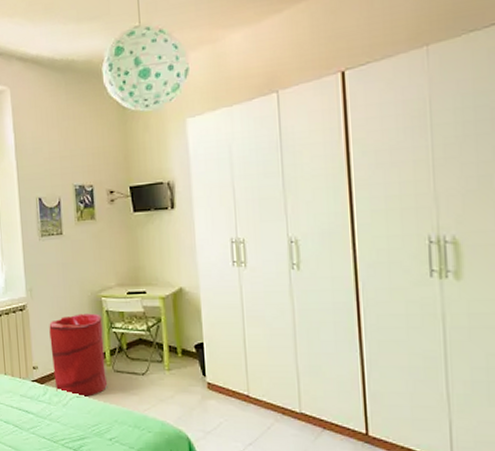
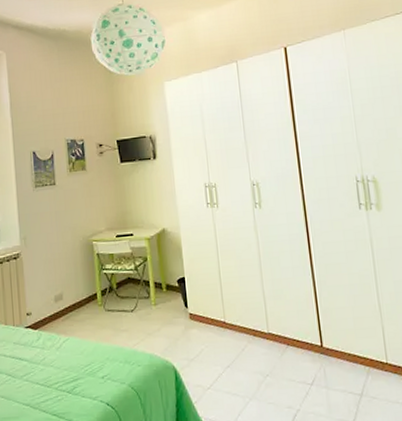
laundry hamper: present [49,313,108,398] -> none [42,257,100,340]

